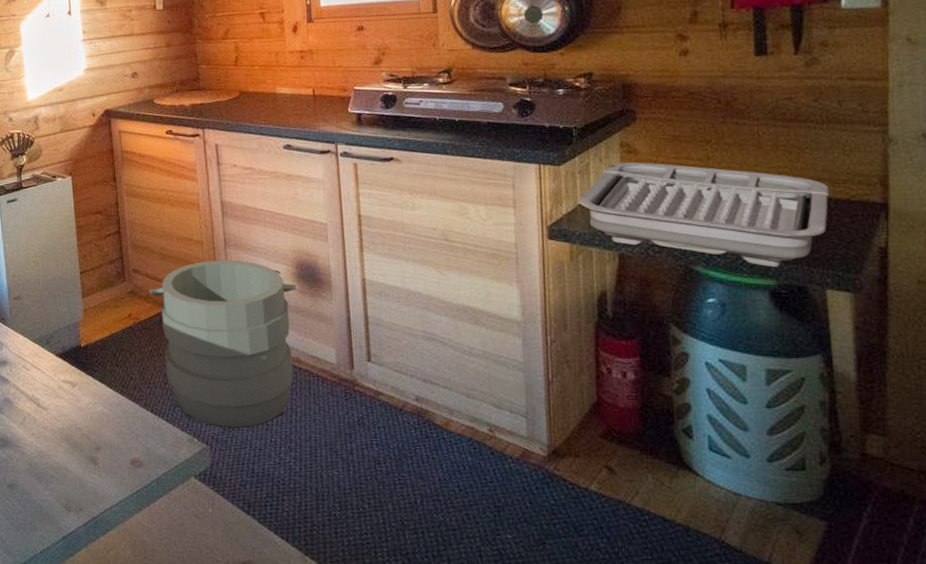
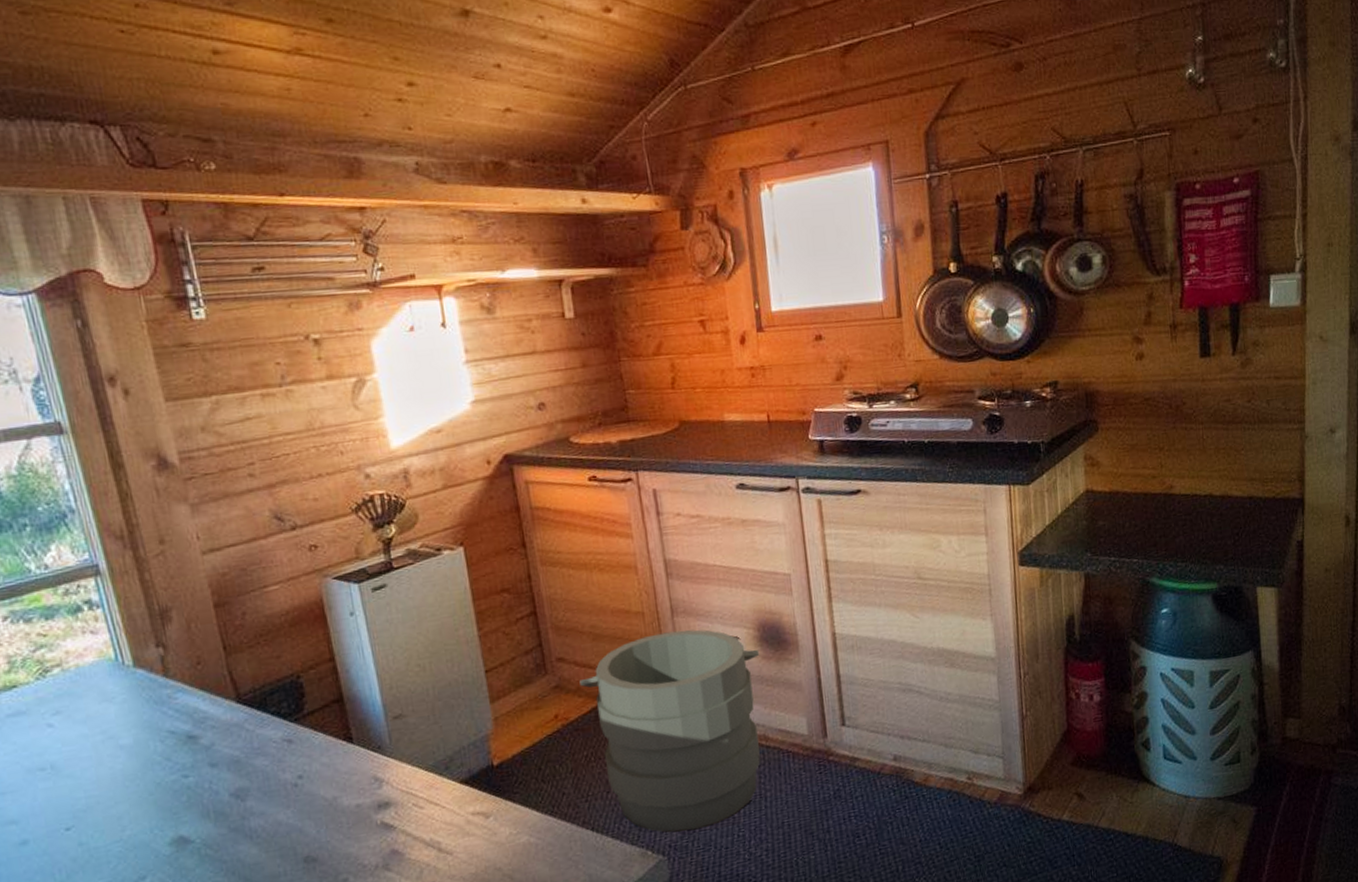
dish rack: present [578,162,830,268] -> none [1046,474,1260,571]

